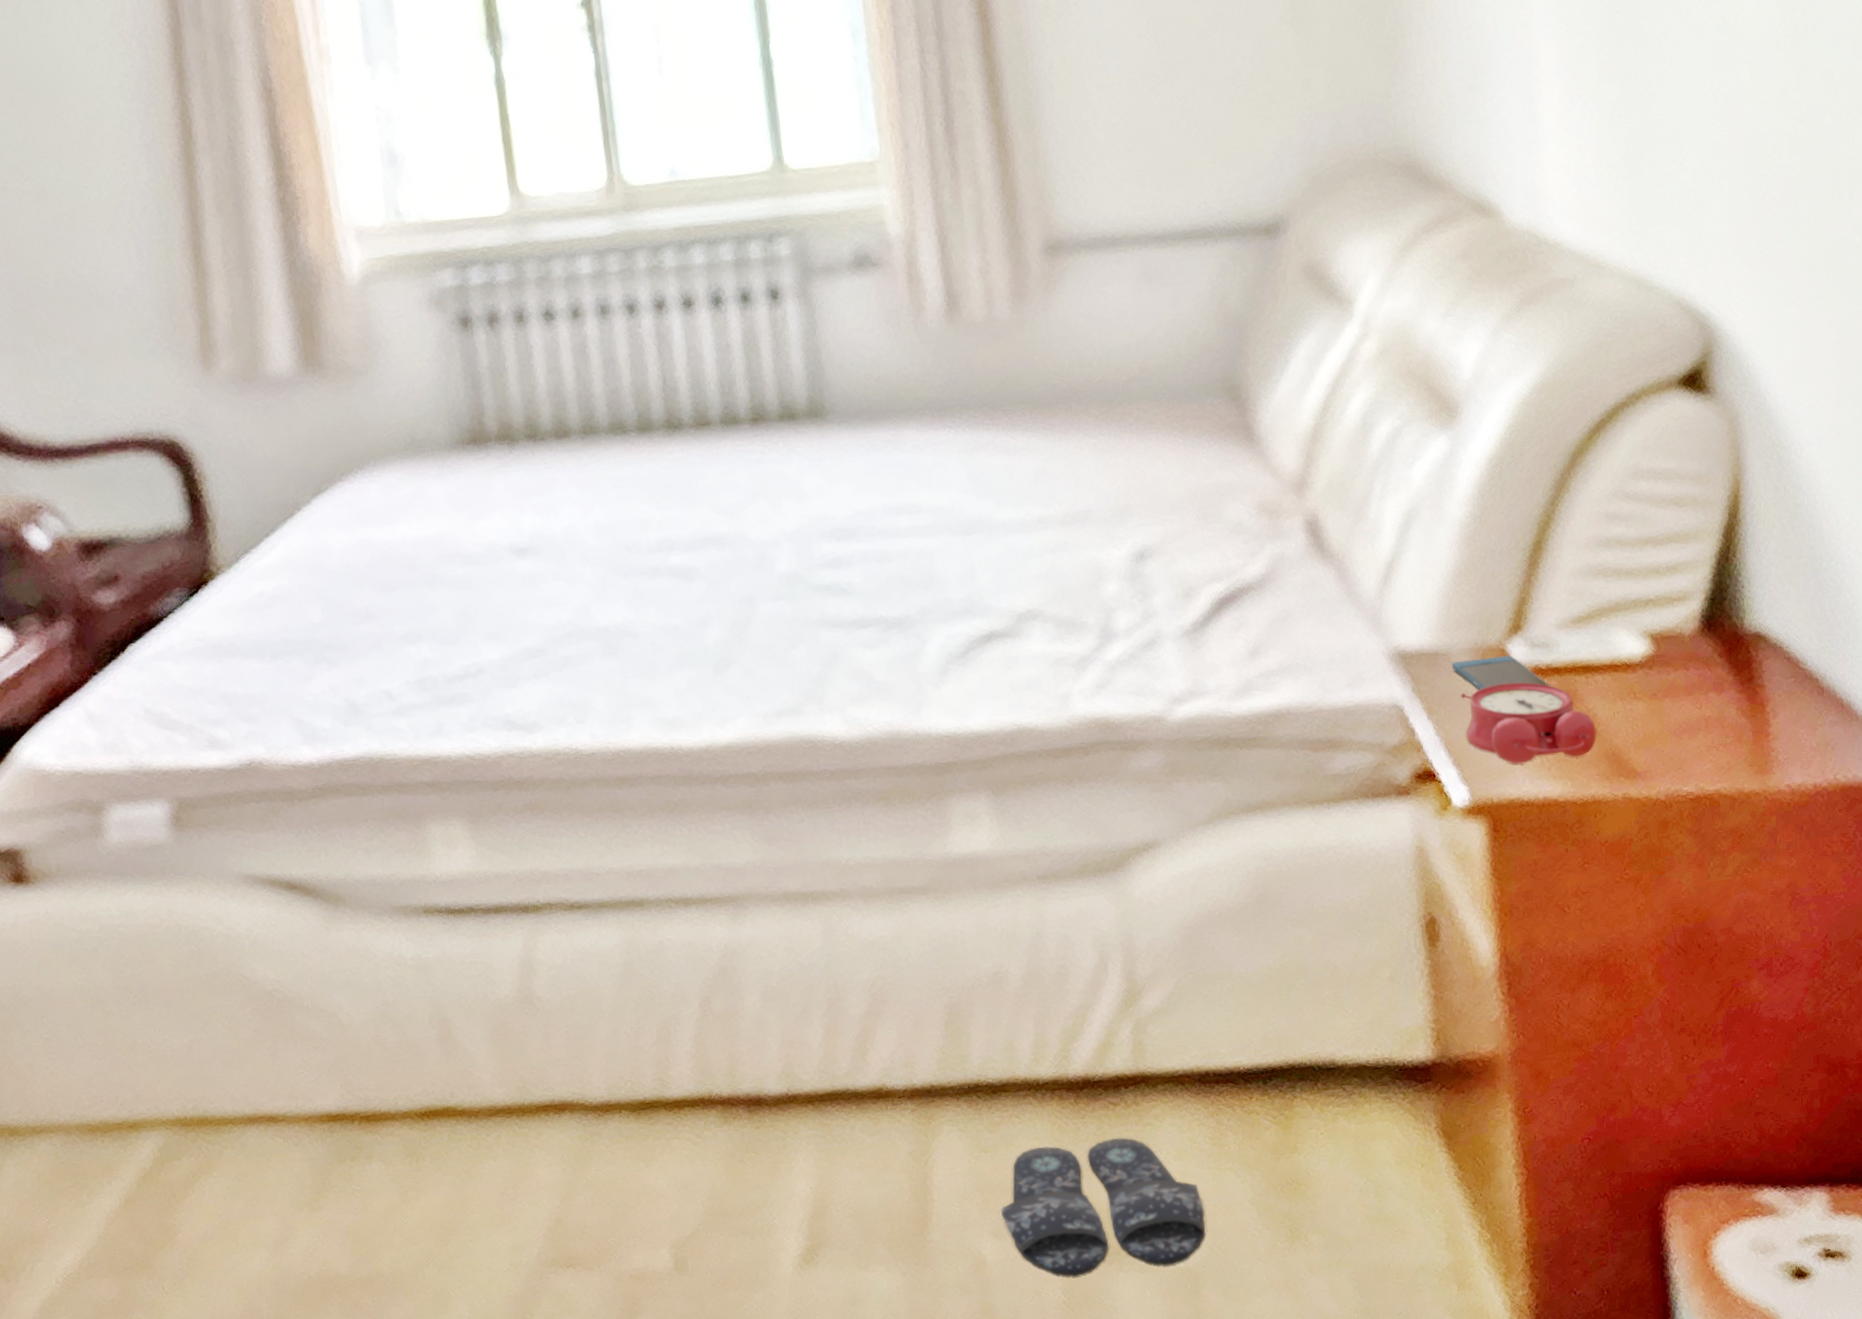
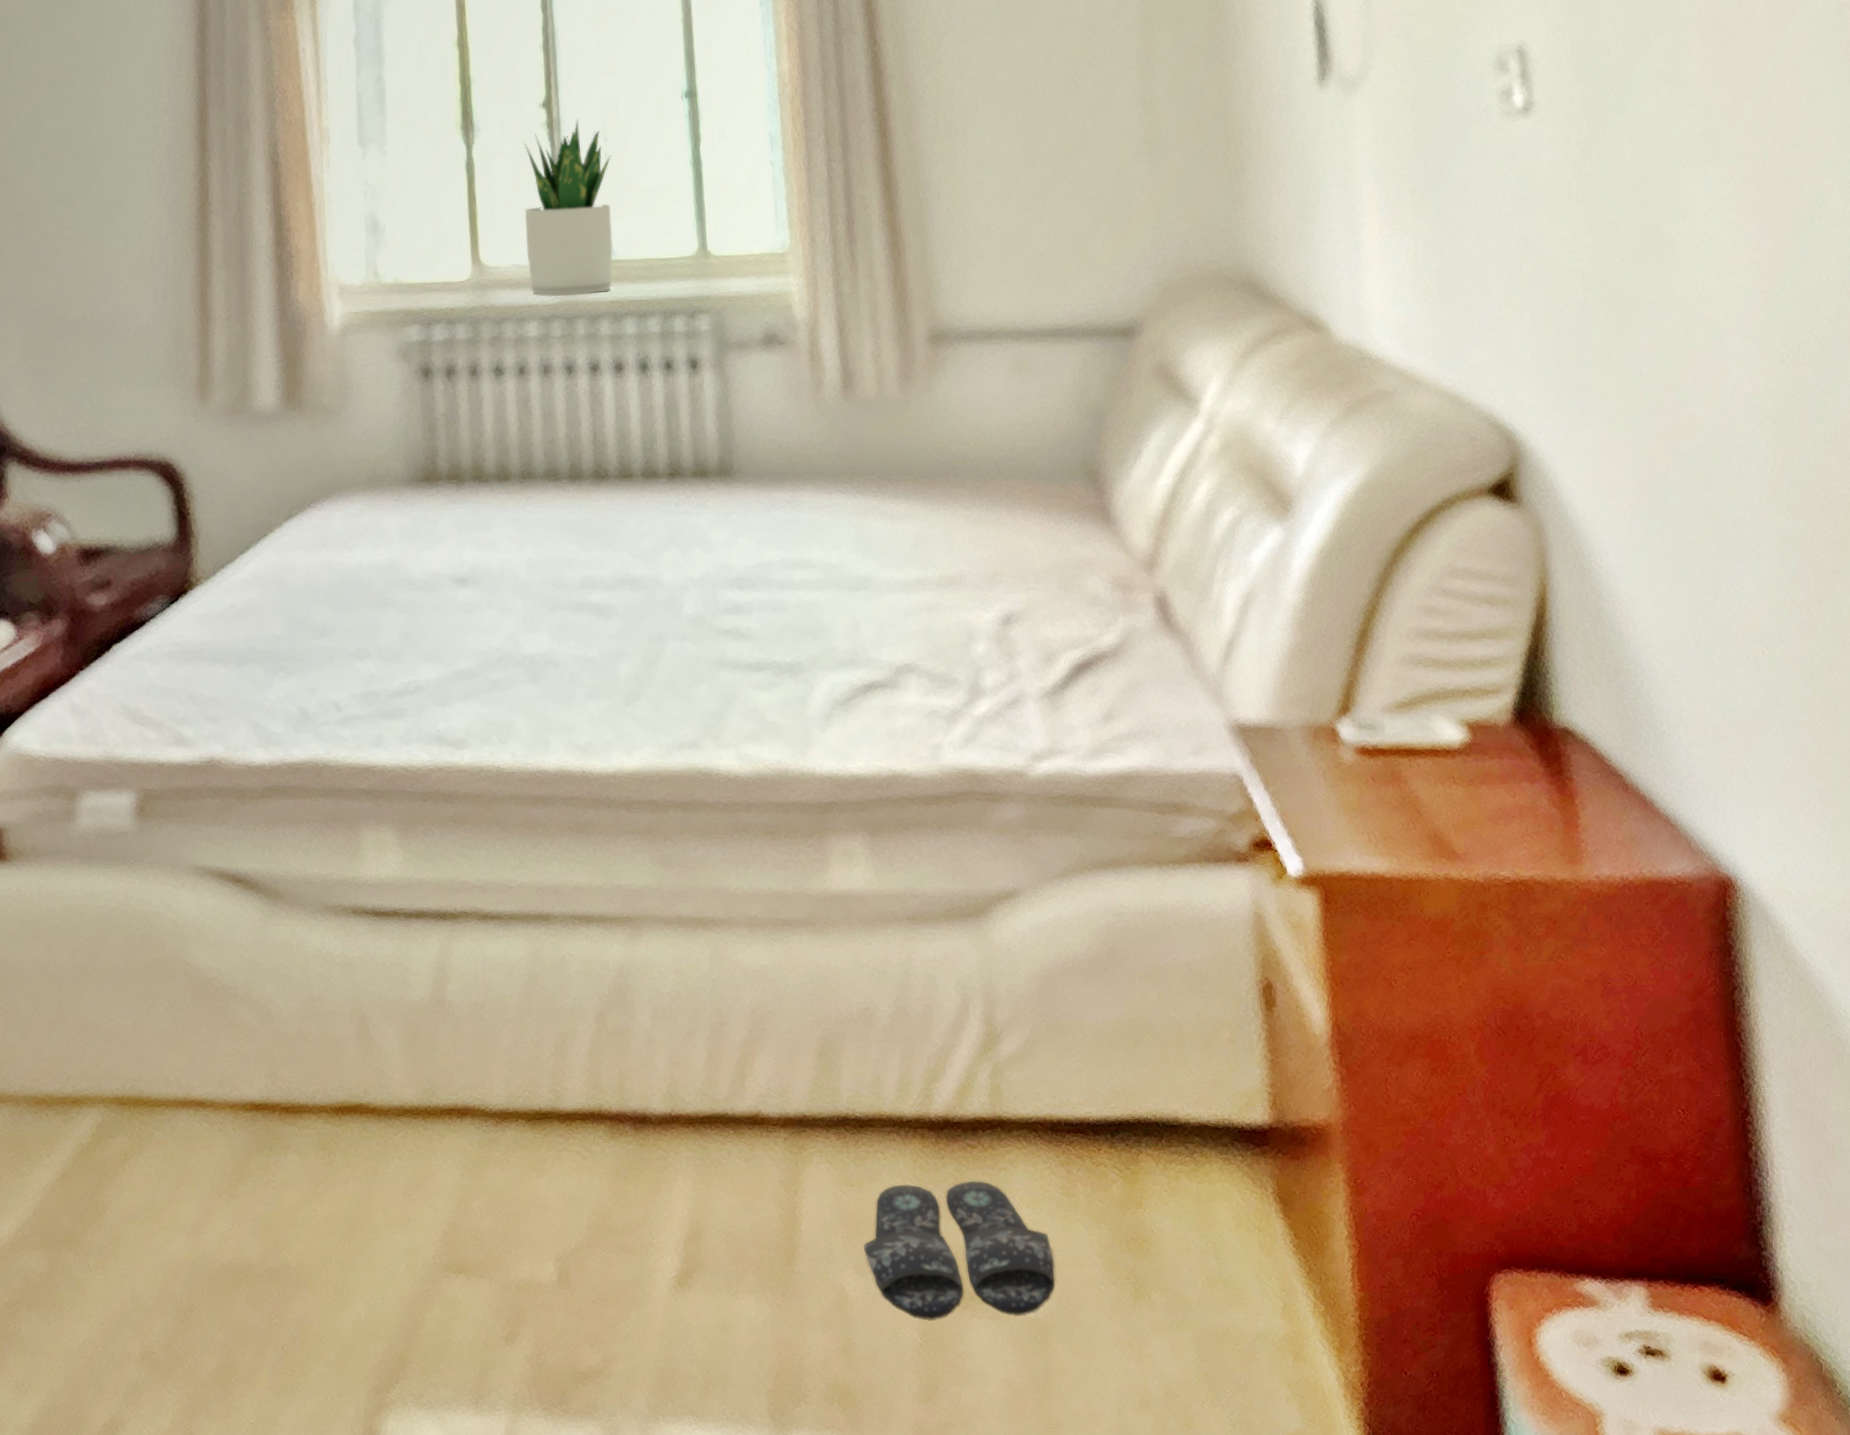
planter: none [562,19,675,228] -> present [524,120,613,297]
smartphone: present [1451,655,1550,690] -> none [1286,735,1376,767]
alarm clock: present [1460,682,1597,765] -> none [1294,760,1420,839]

